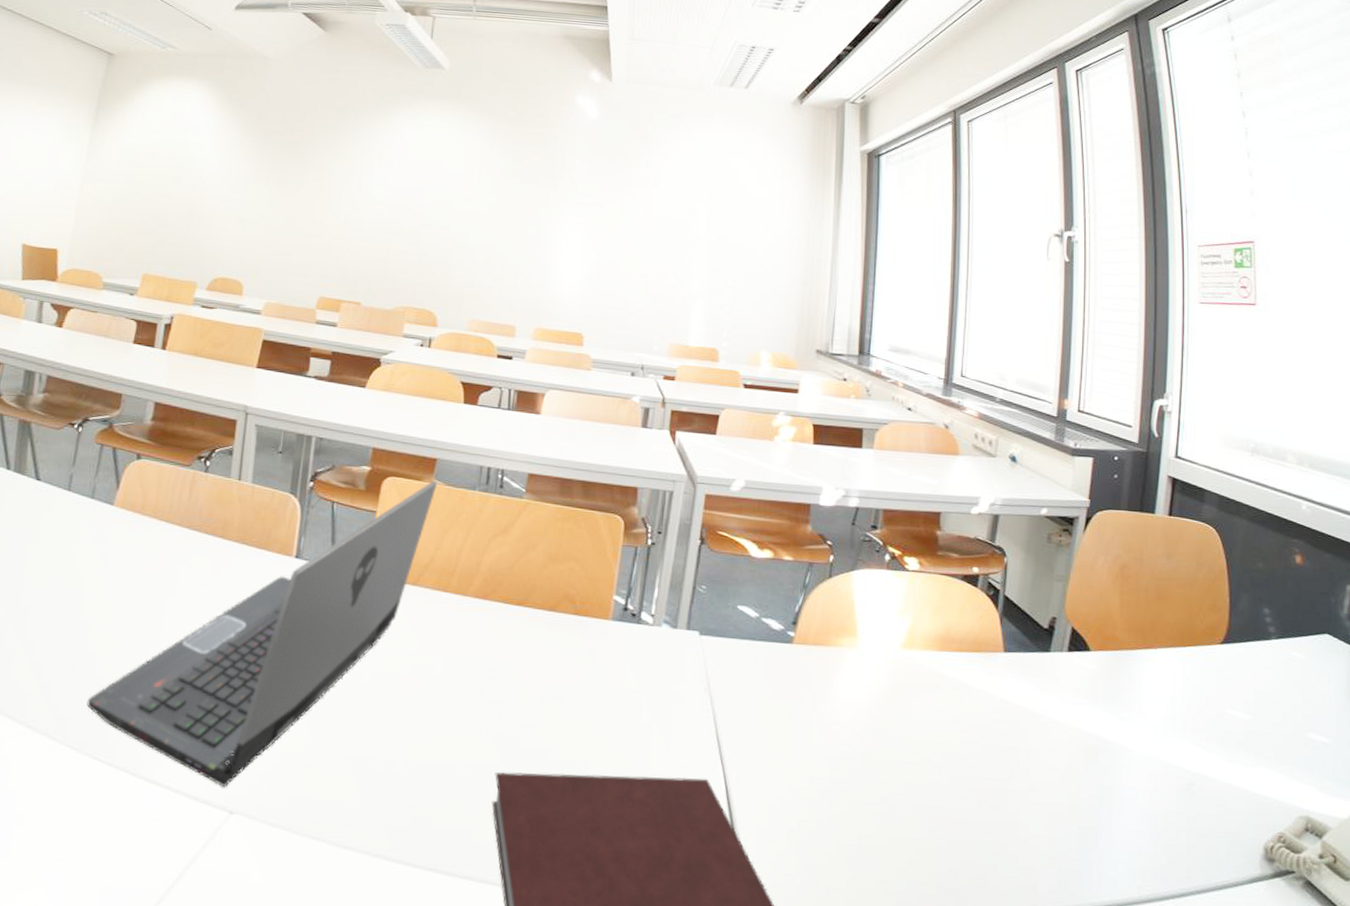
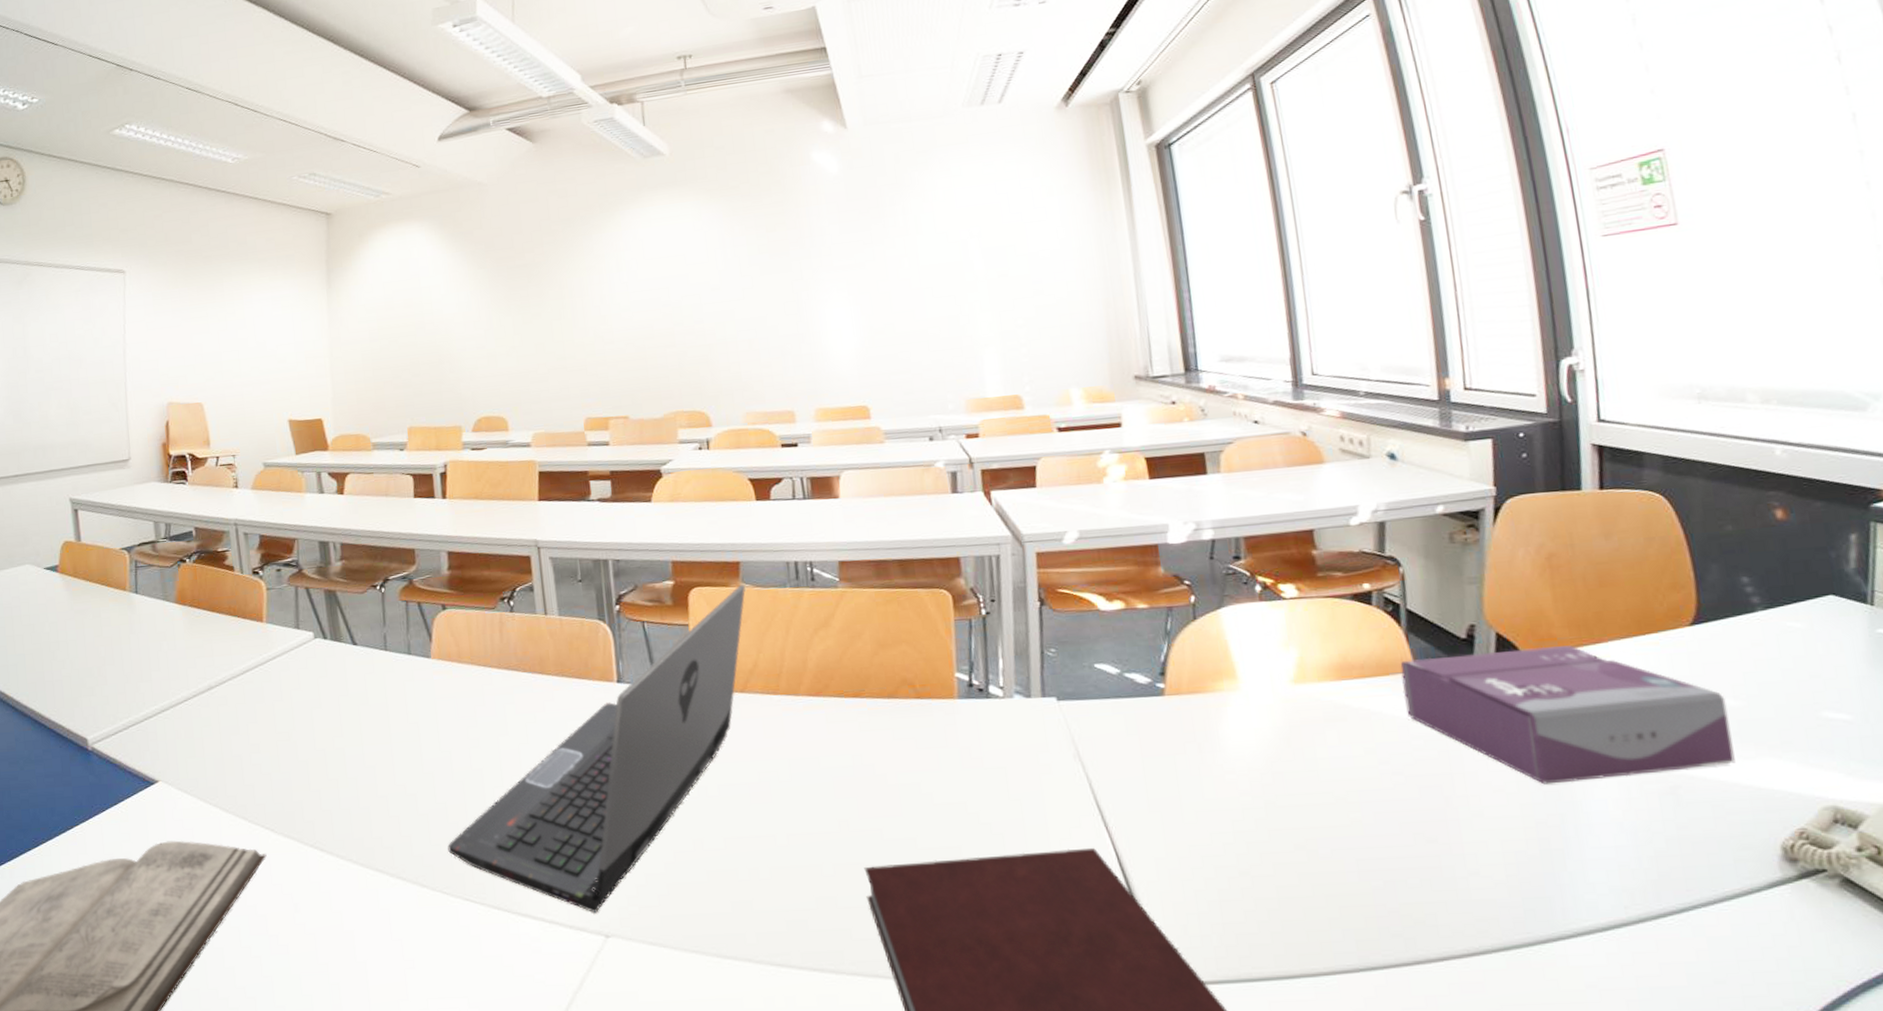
tissue box: none [990,641,1239,770] -> present [1400,645,1736,785]

